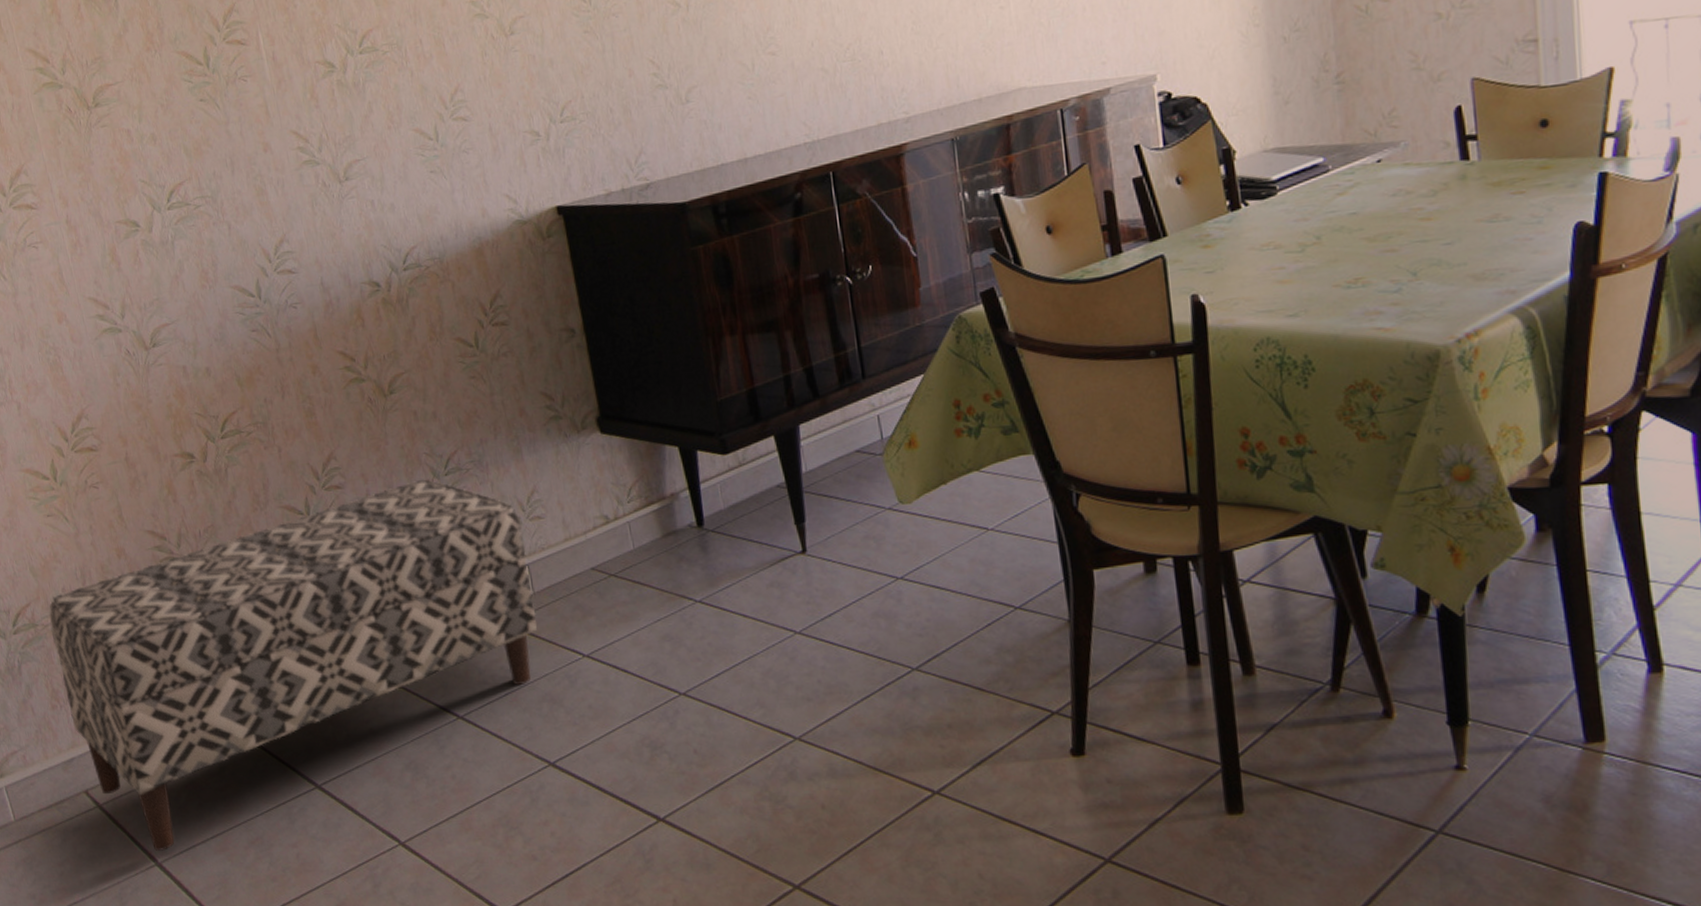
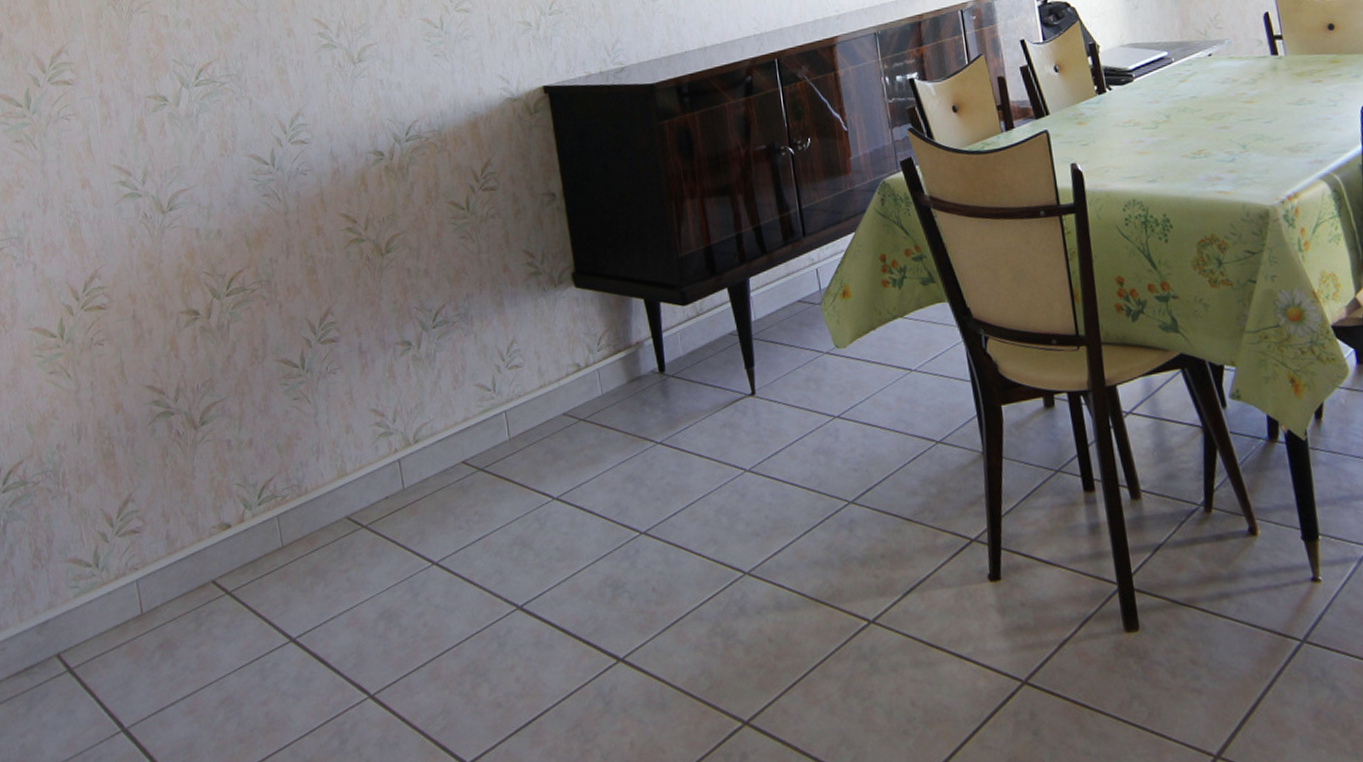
bench: present [48,479,537,851] -> none [40,331,511,716]

